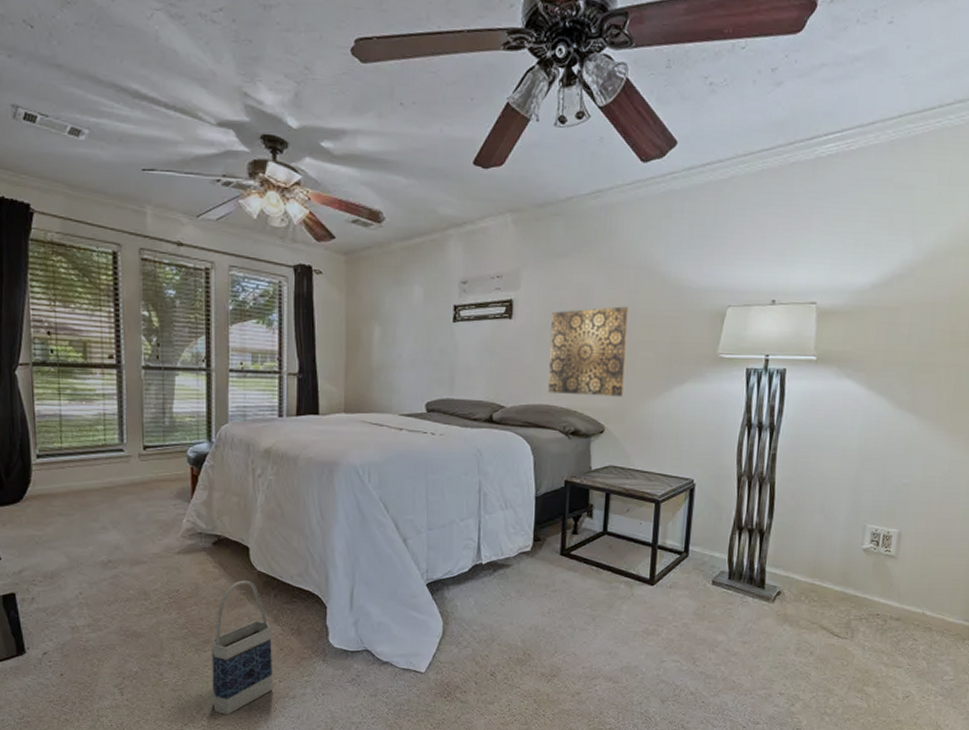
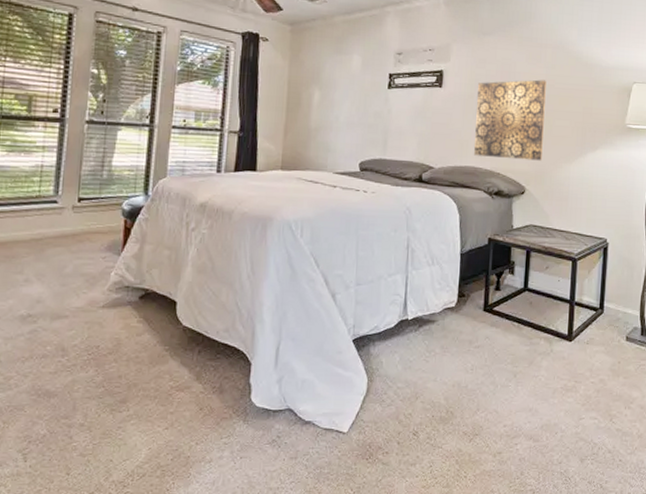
bag: present [211,580,272,714] -> none [123,336,193,481]

